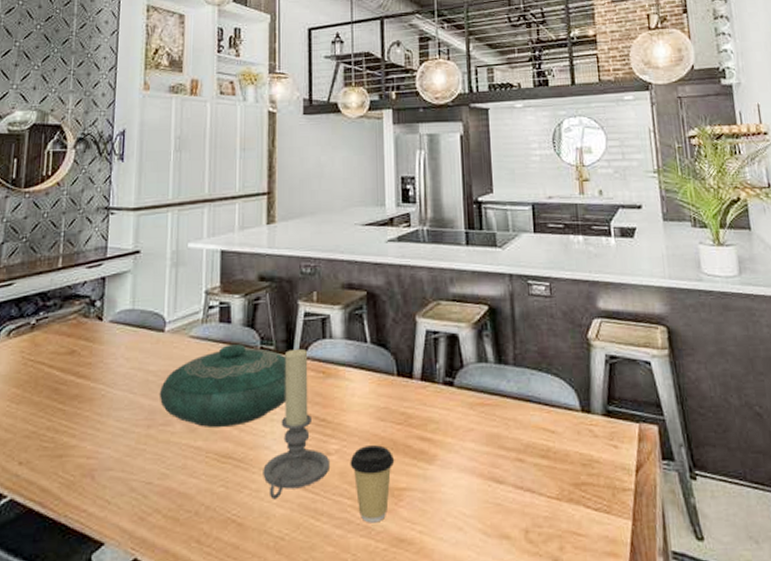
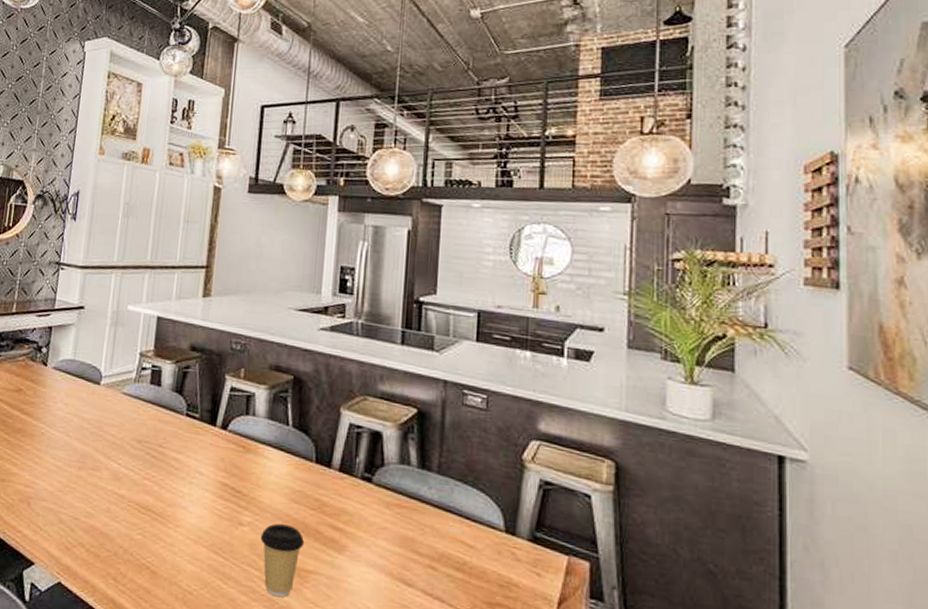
decorative bowl: present [159,343,287,428] -> none [91,405,210,483]
candle holder: present [263,348,331,500] -> none [178,420,242,556]

